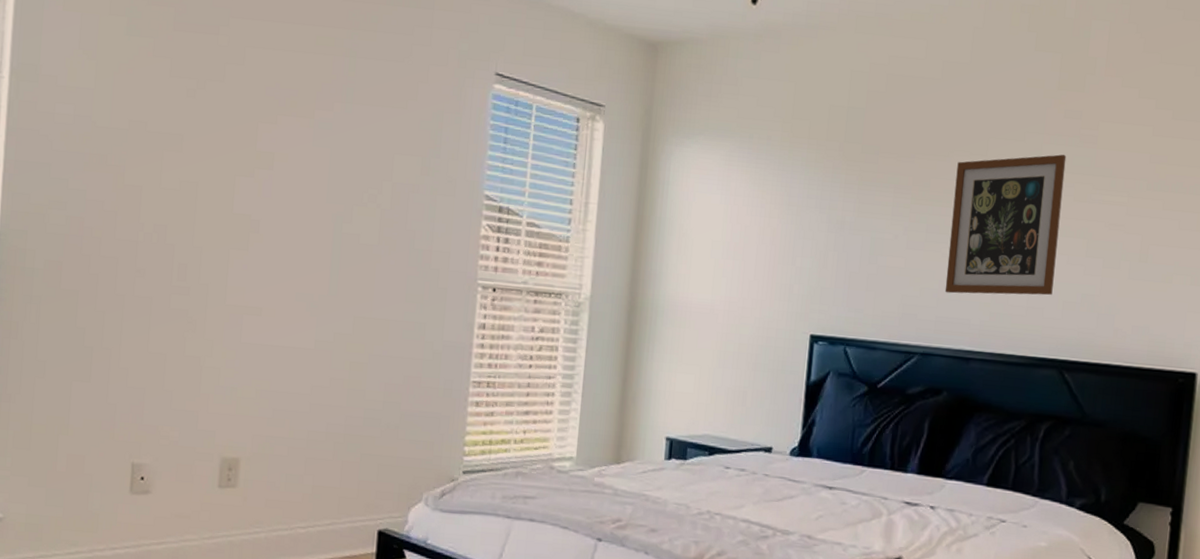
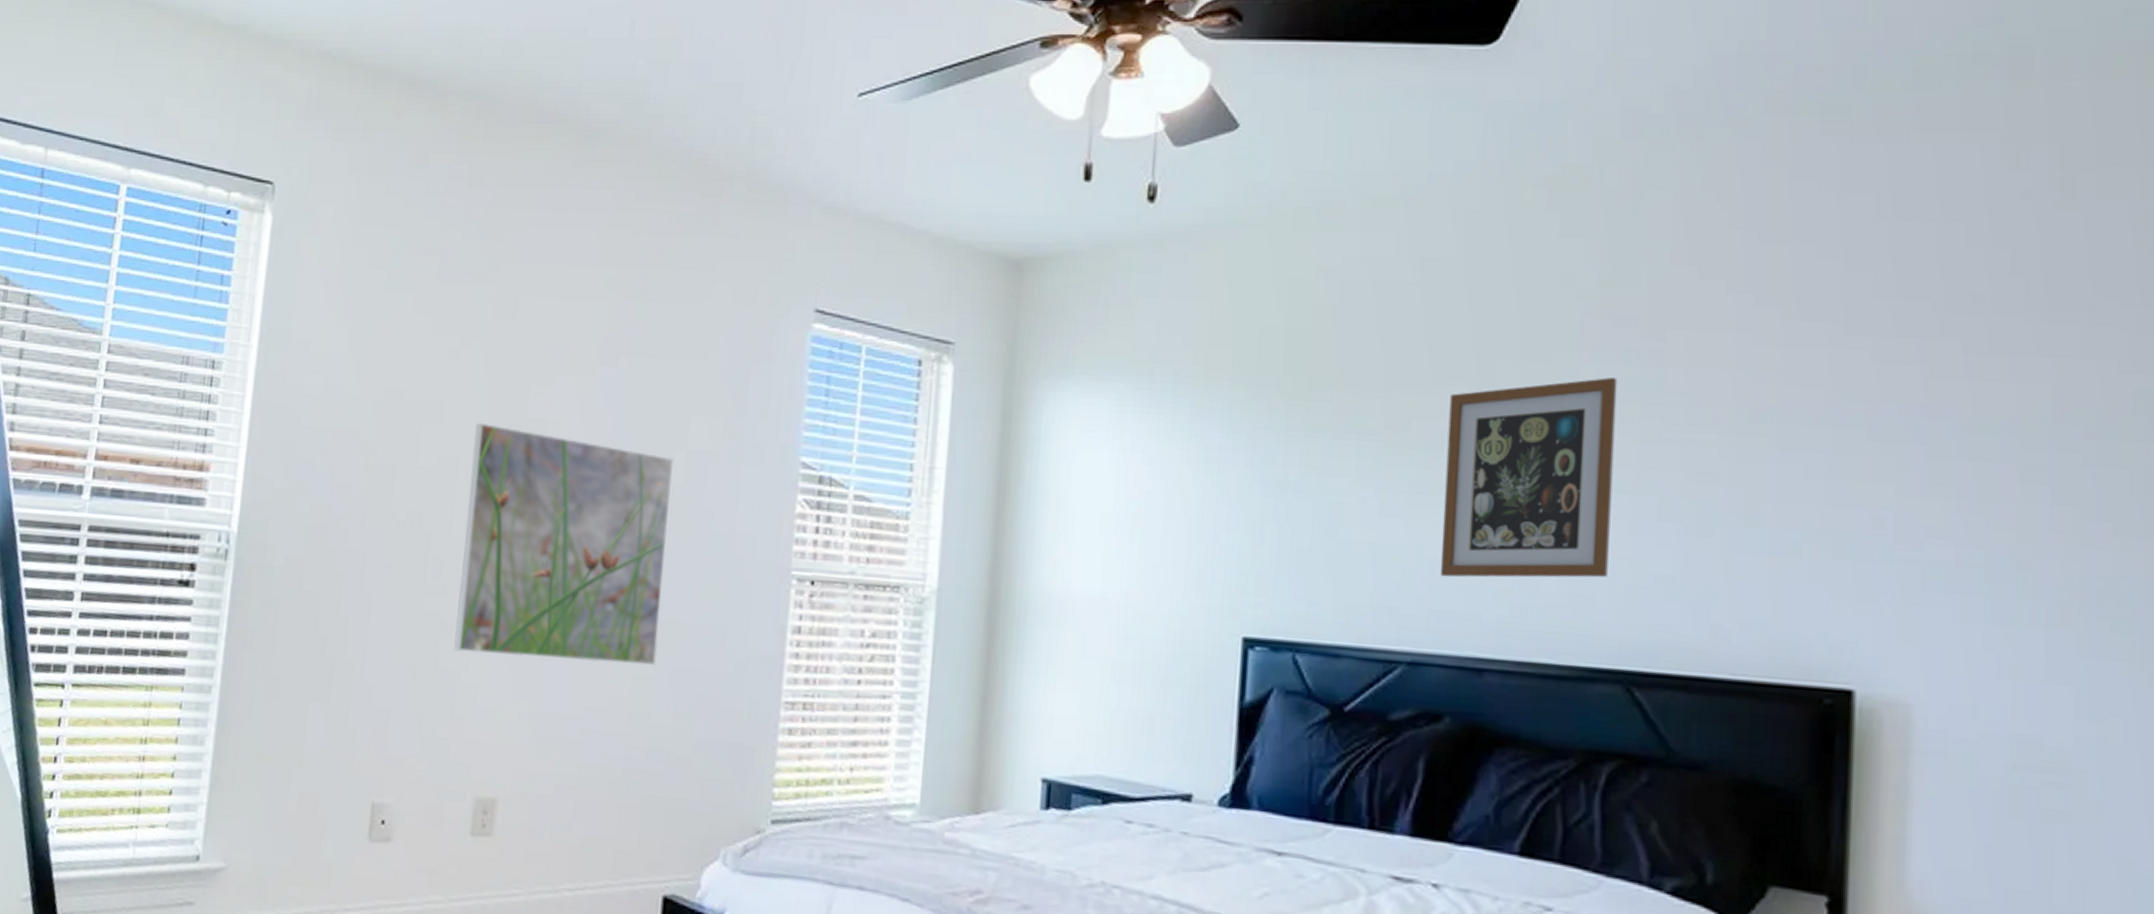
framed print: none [199,152,382,353] -> present [454,422,675,665]

